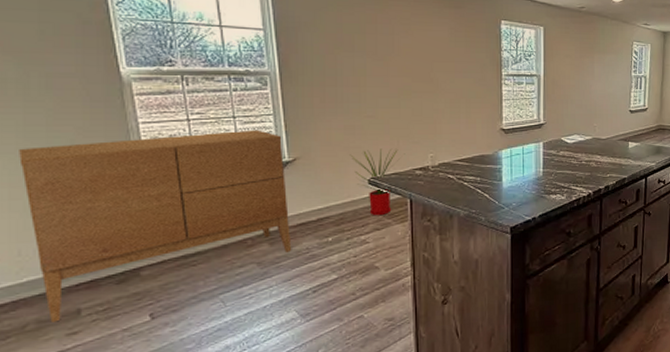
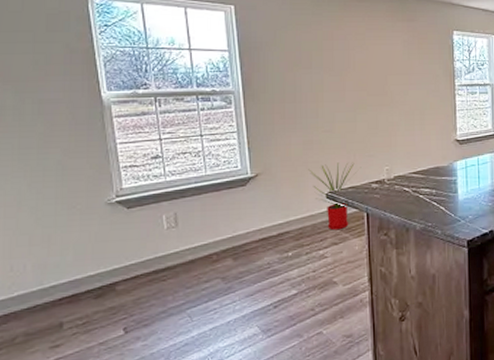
sideboard: present [19,129,292,323] -> none [14,147,254,336]

